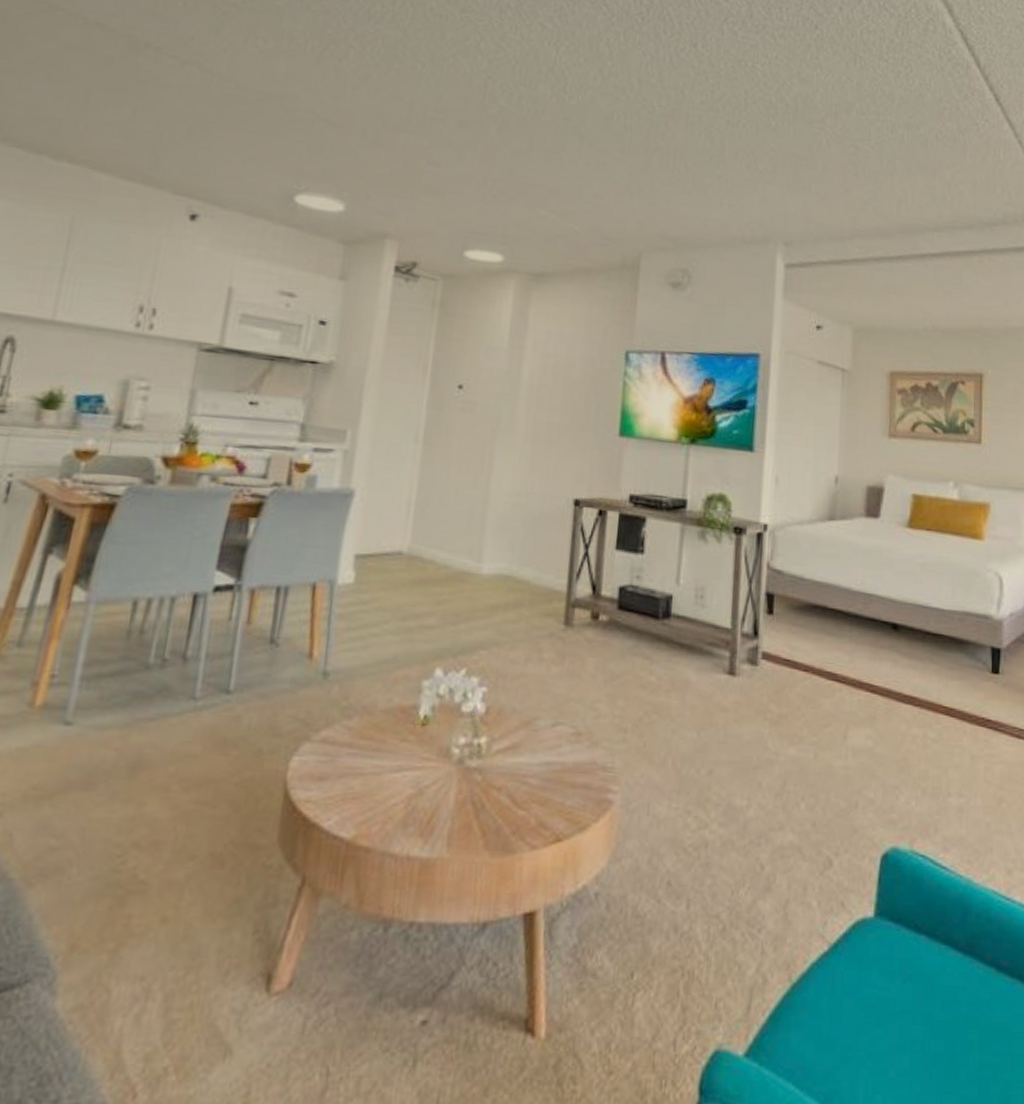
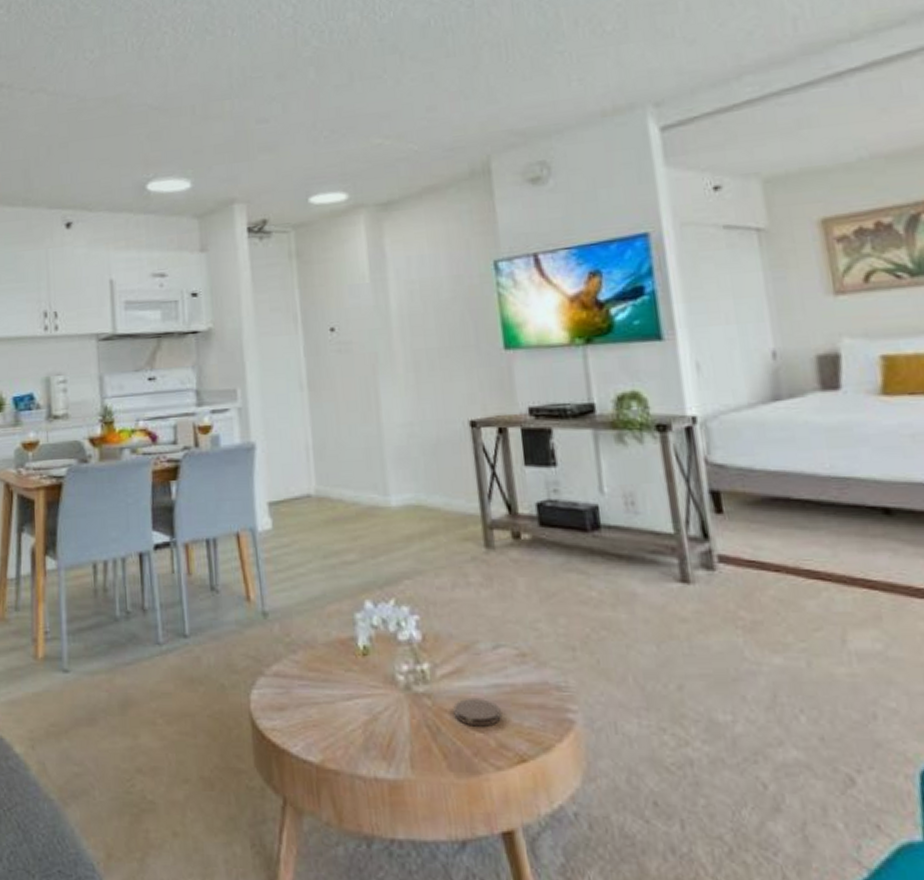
coaster: none [501,774,547,805] -> present [453,697,501,727]

